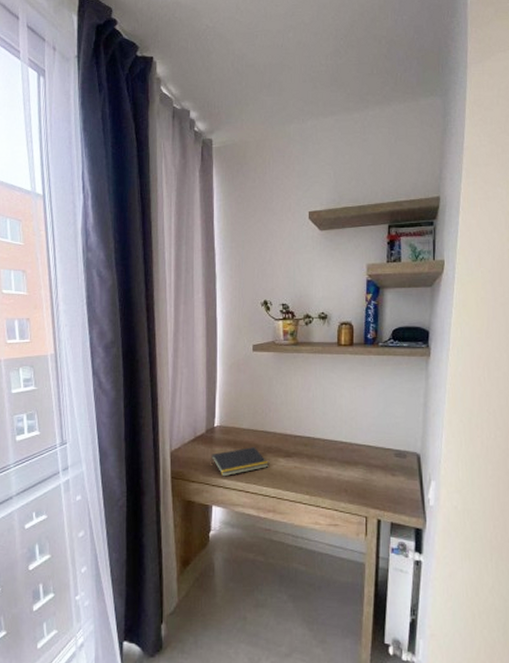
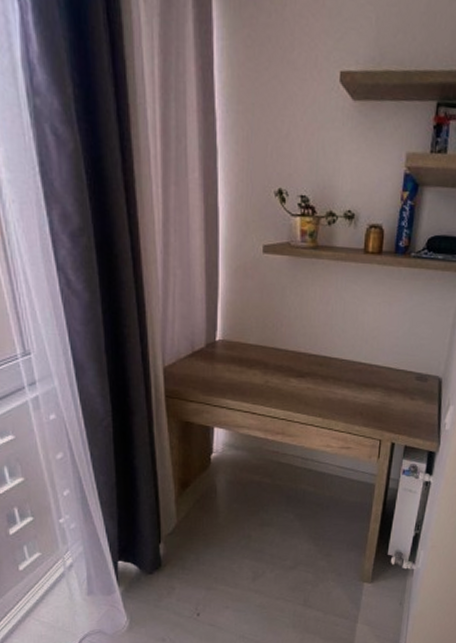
notepad: present [210,447,269,477] -> none [211,365,279,397]

